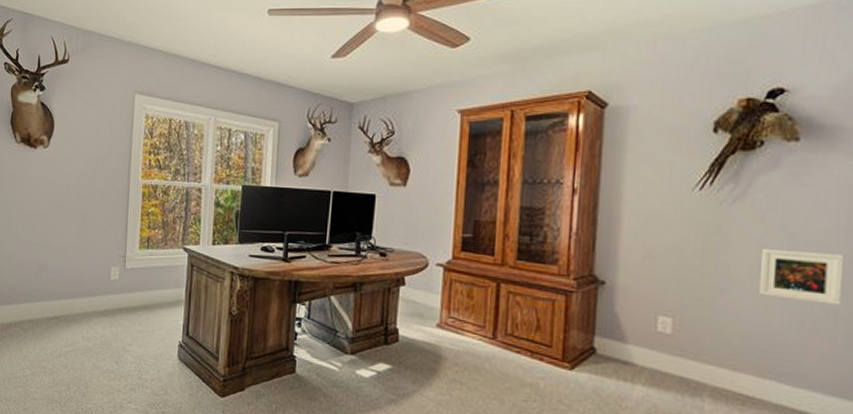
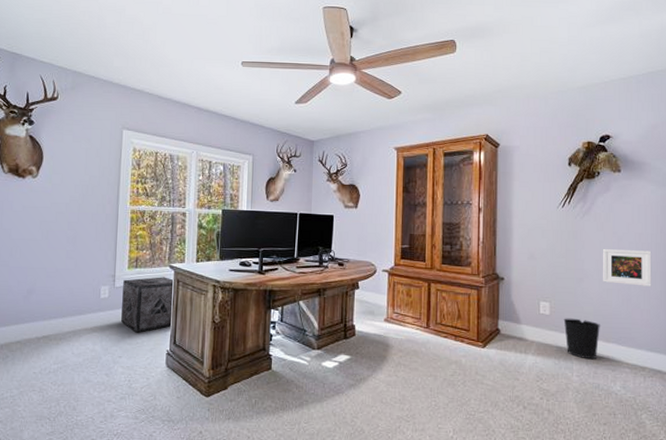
storage crate: none [132,259,189,320] -> present [121,277,175,333]
wastebasket: none [692,340,751,399] -> present [563,318,600,360]

